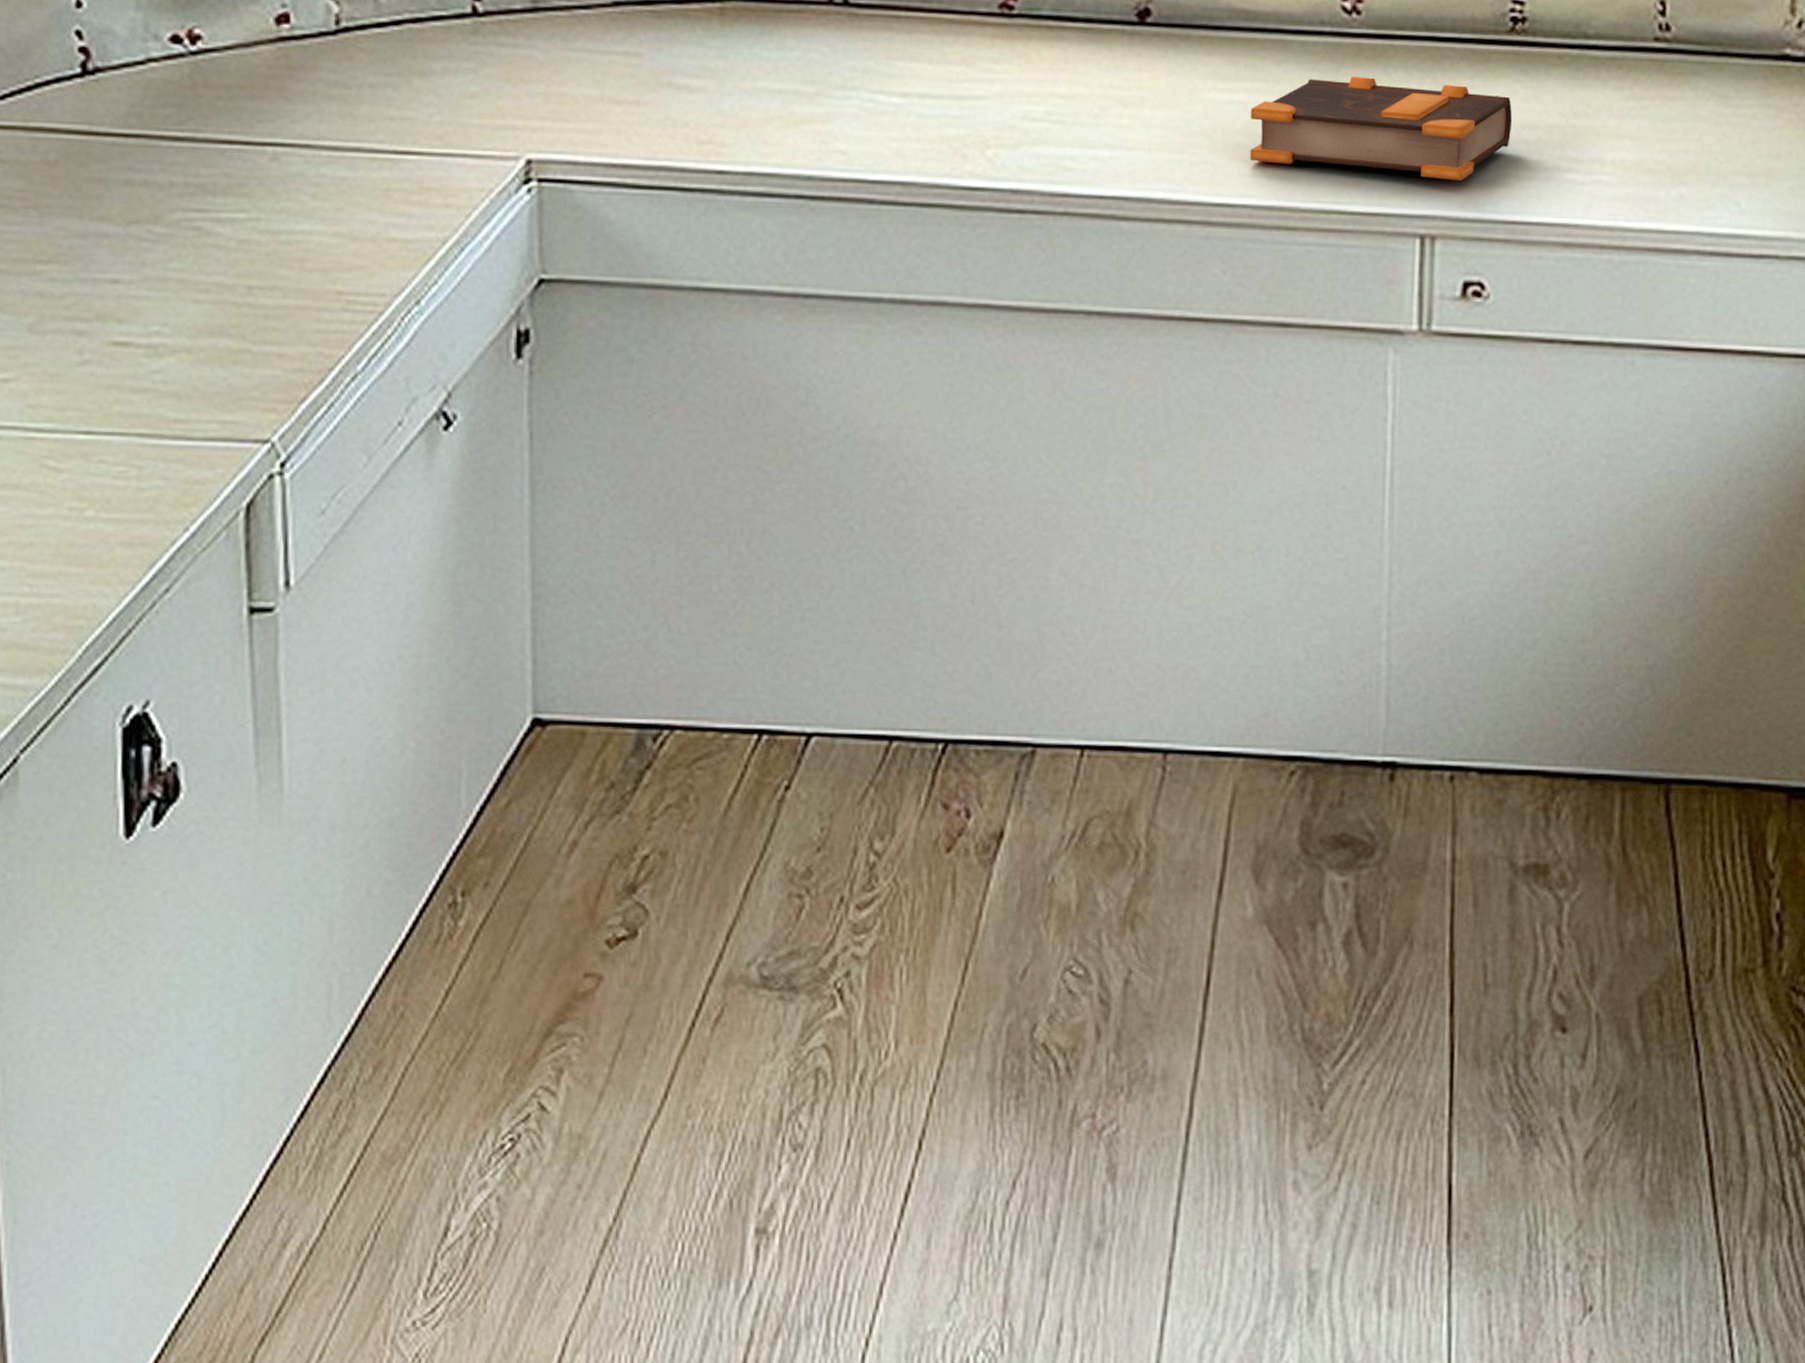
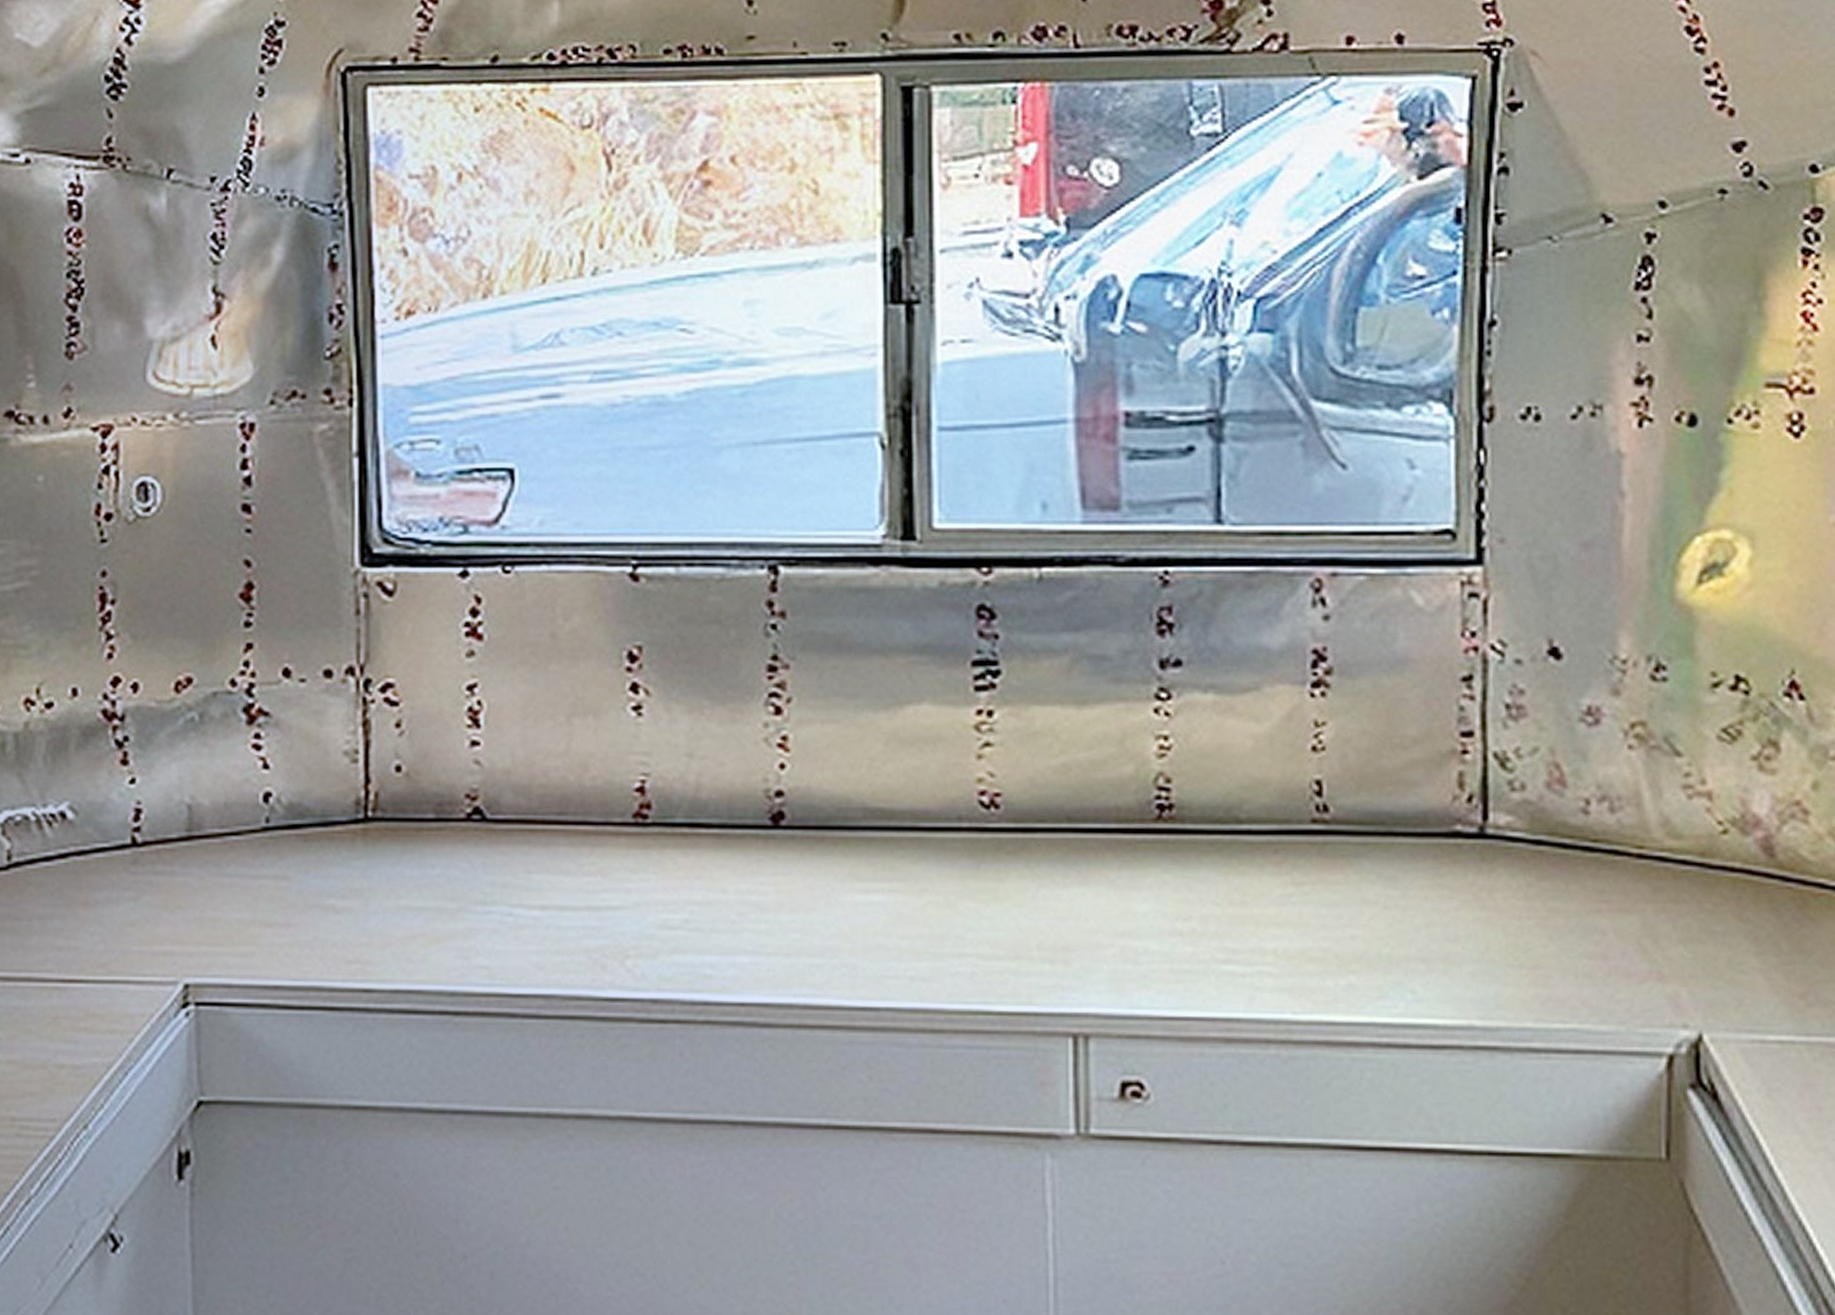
bible: present [1250,76,1513,181] -> none [890,872,1165,976]

